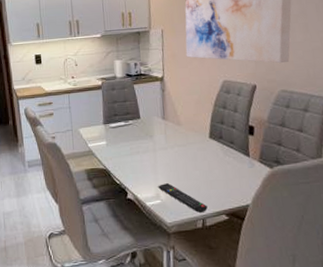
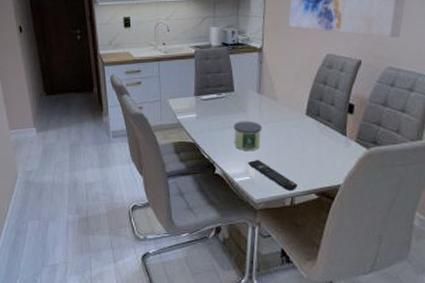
candle: none [142,146,169,175] -> present [233,121,262,151]

